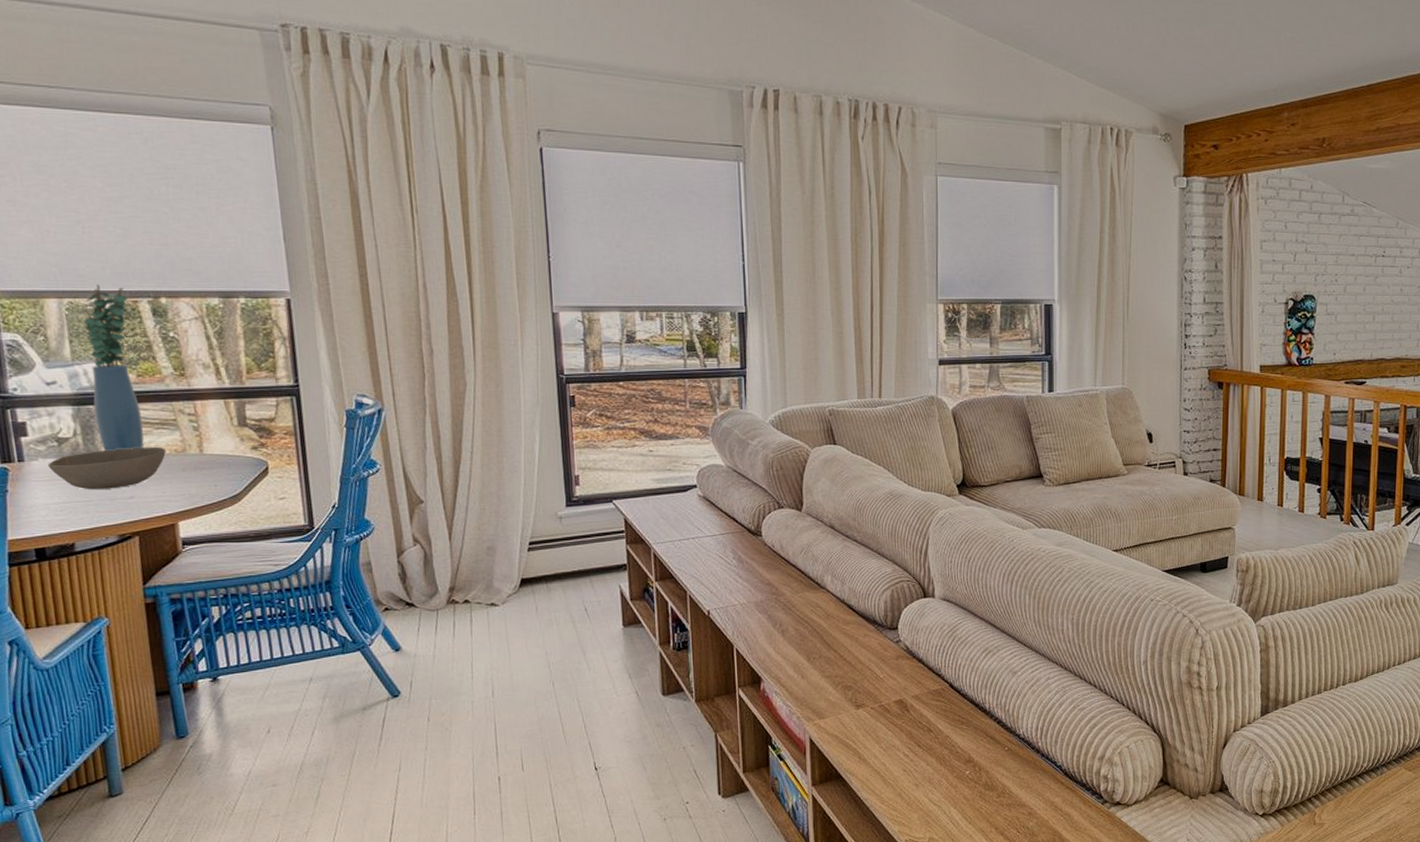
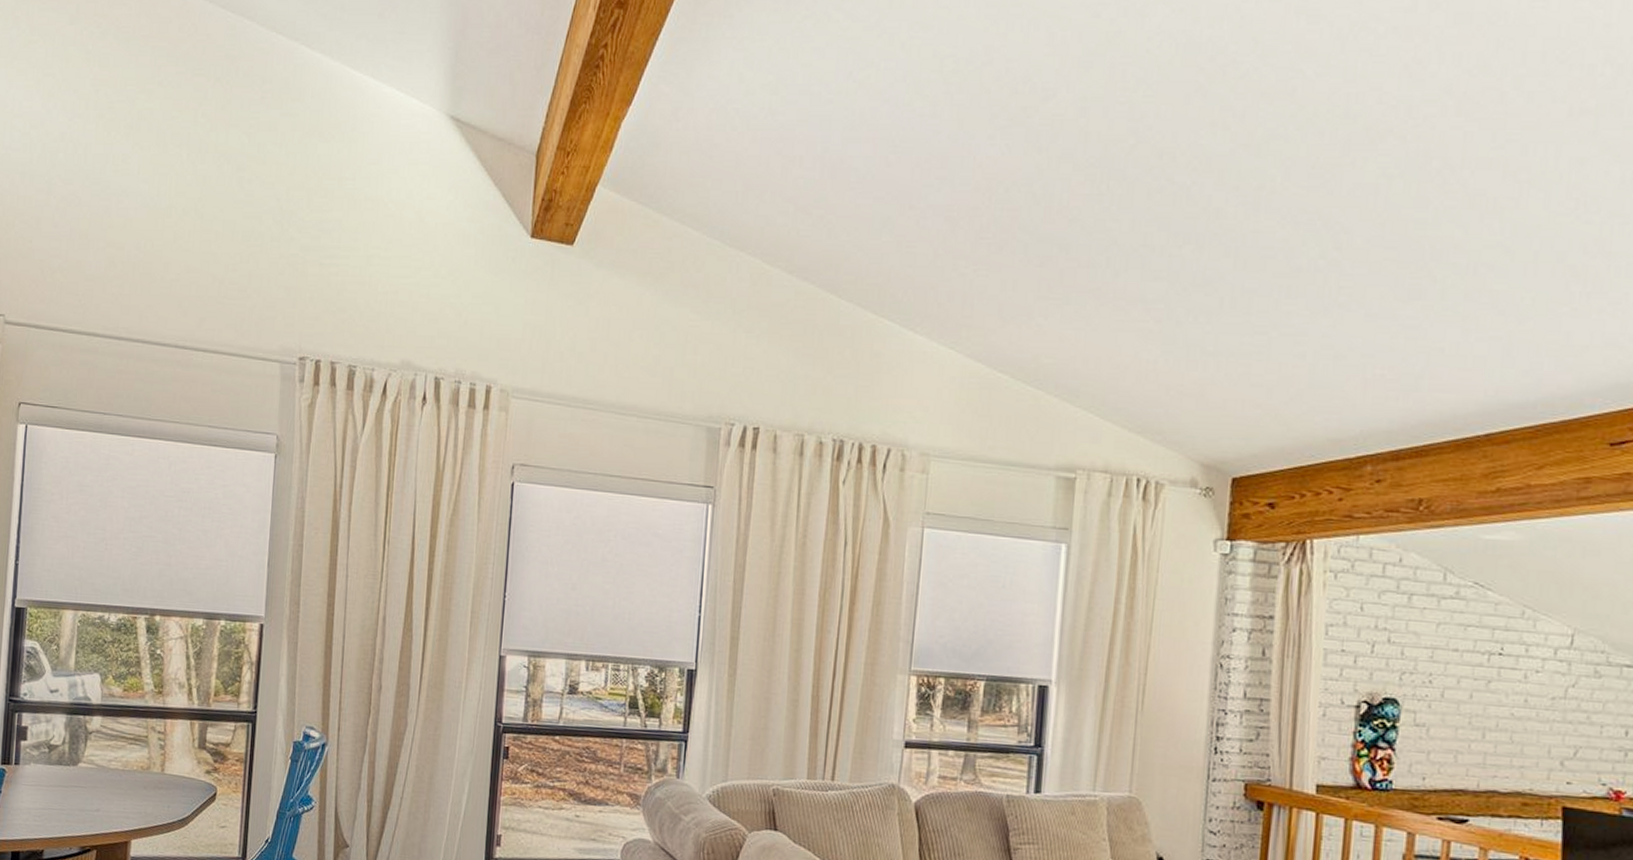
bowl: present [47,446,166,489] -> none [37,760,134,800]
vase: present [84,285,145,452] -> none [82,599,129,763]

